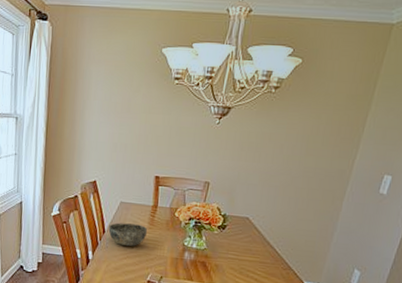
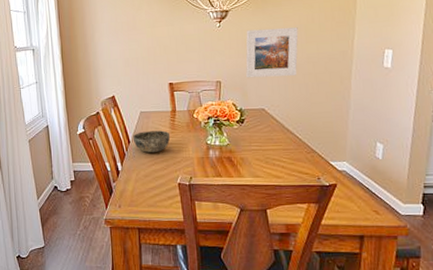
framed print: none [237,132,300,189] -> present [245,27,299,78]

